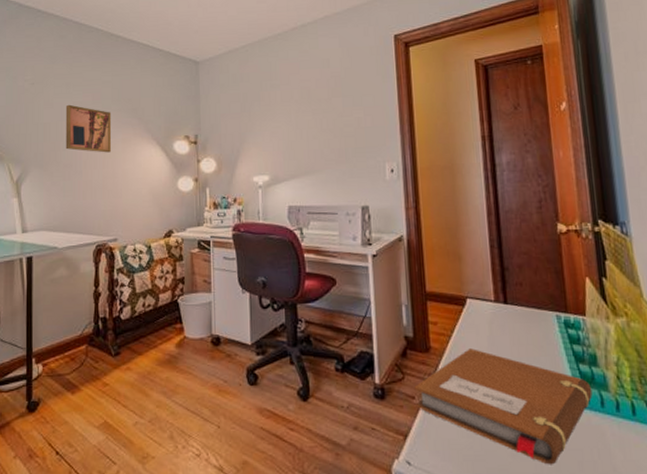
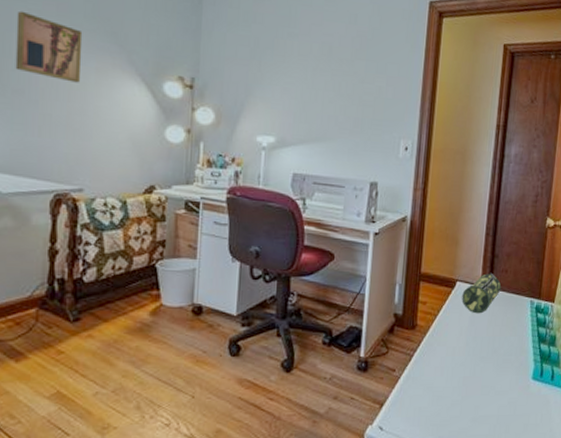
notebook: present [414,348,593,465] -> none [395,327,547,428]
pencil case: none [475,288,519,333] -> present [462,273,502,314]

